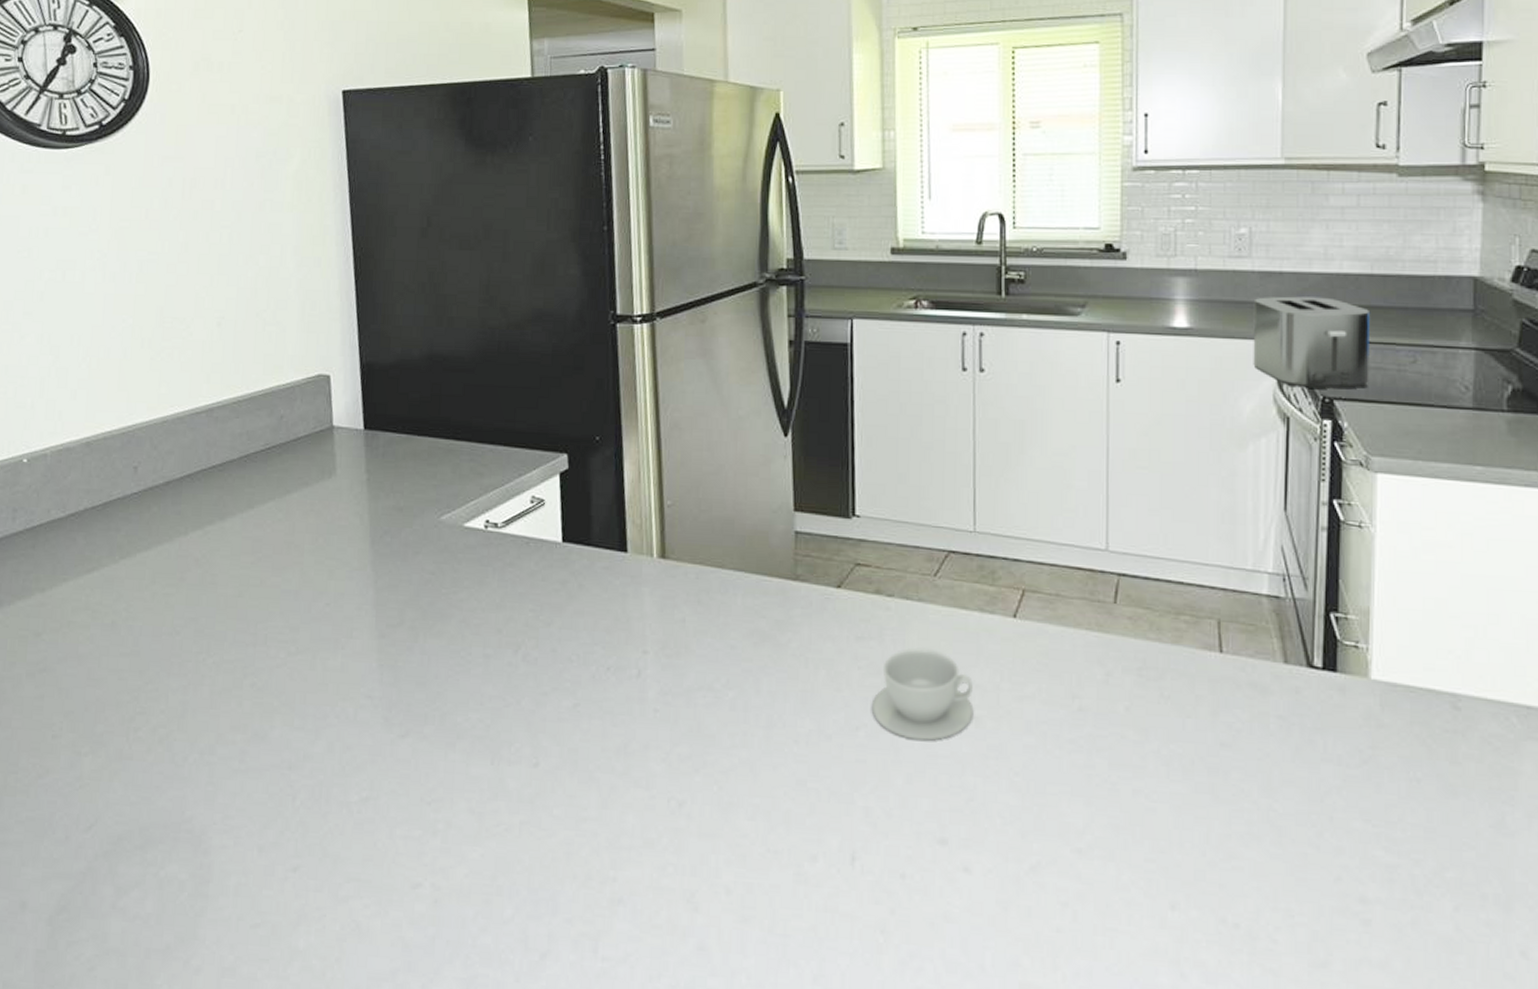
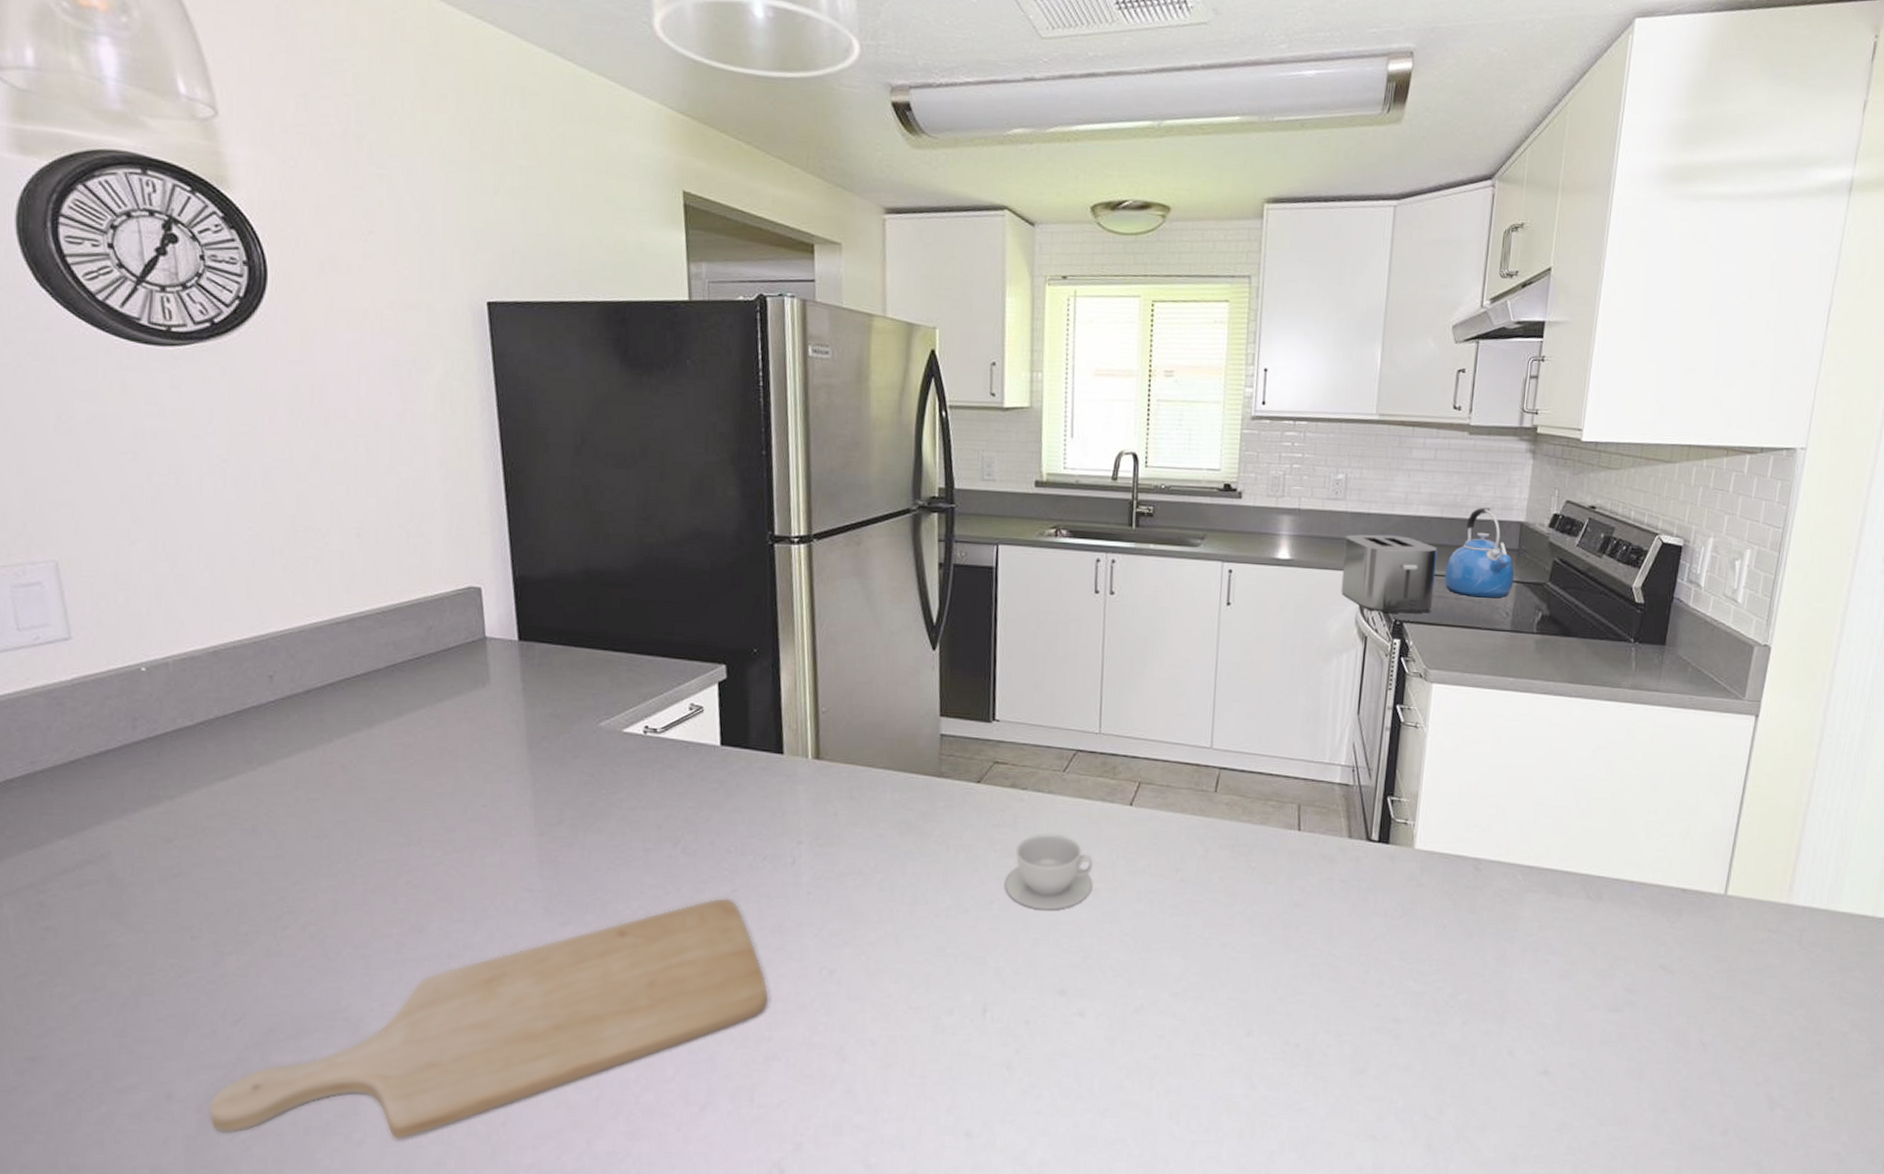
chopping board: none [57,712,614,971] -> present [207,897,769,1140]
kettle: none [1382,261,1472,369] -> present [1444,508,1515,598]

